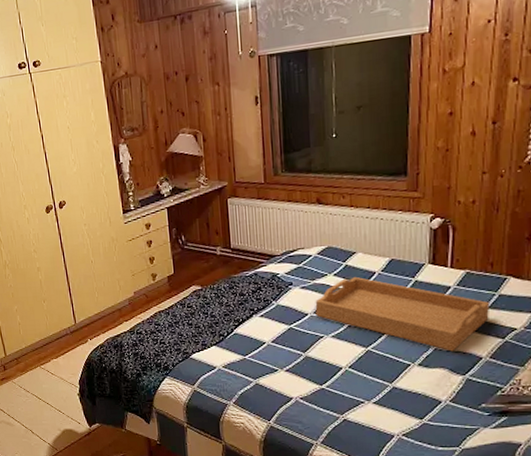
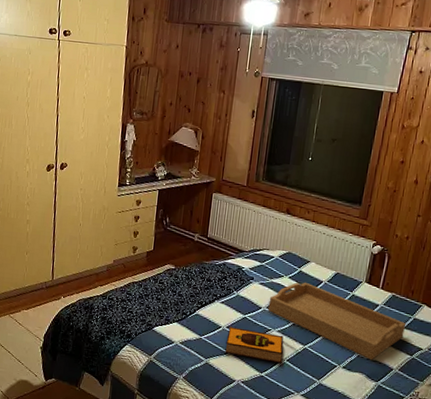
hardback book: none [274,340,344,372] -> present [225,326,284,363]

